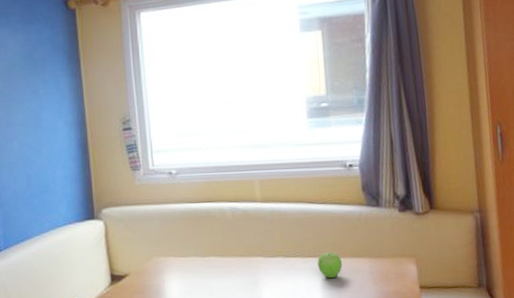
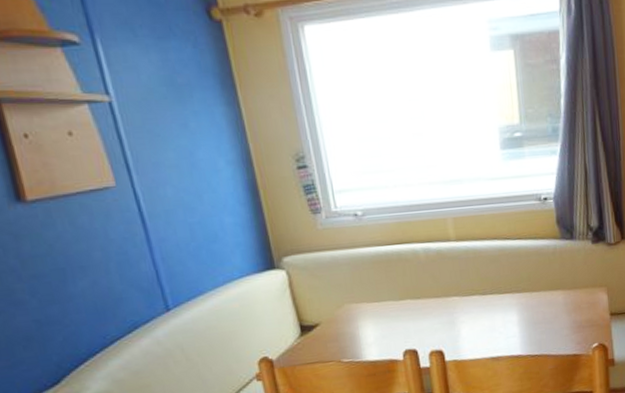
fruit: present [317,251,343,279] -> none [513,286,538,312]

